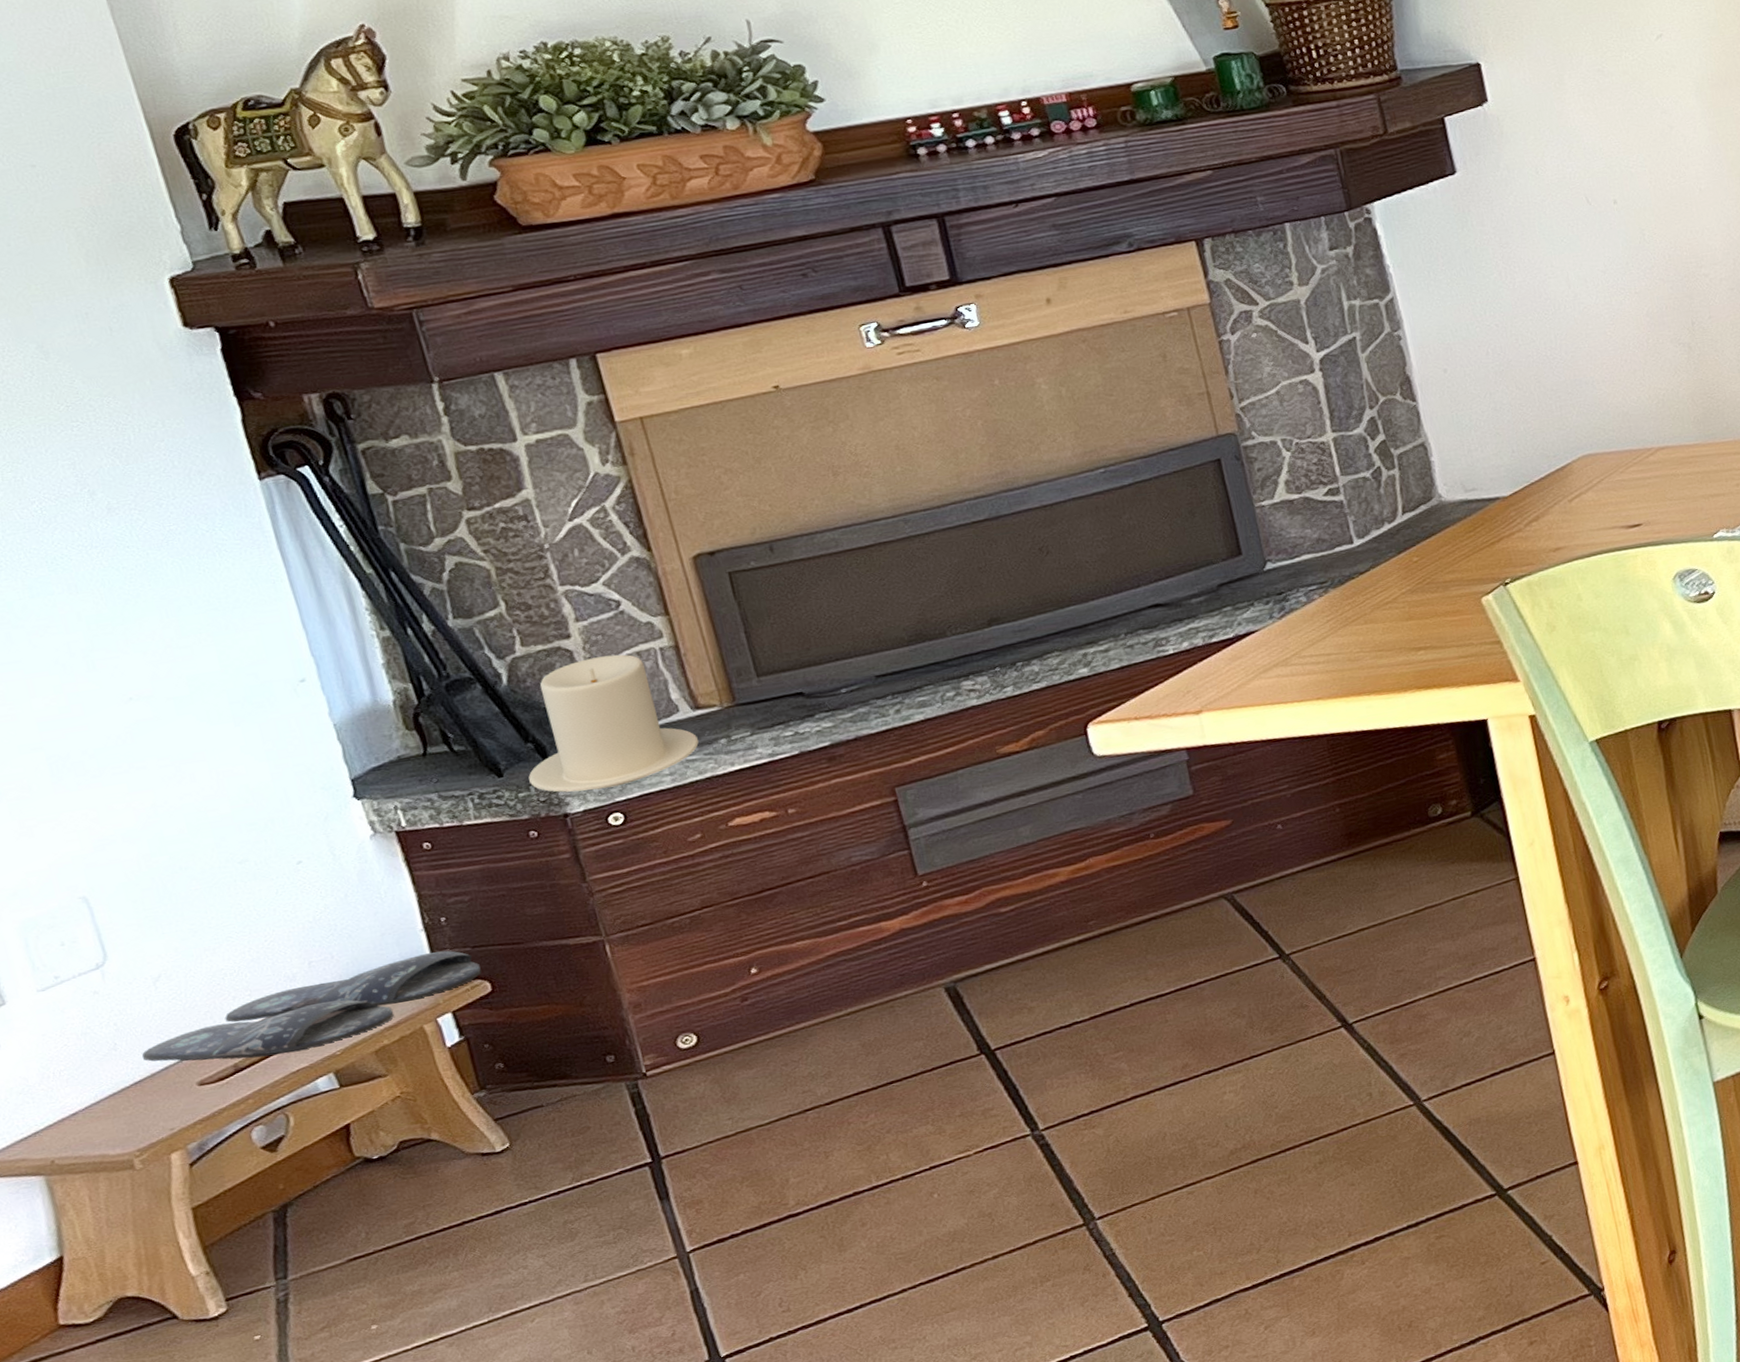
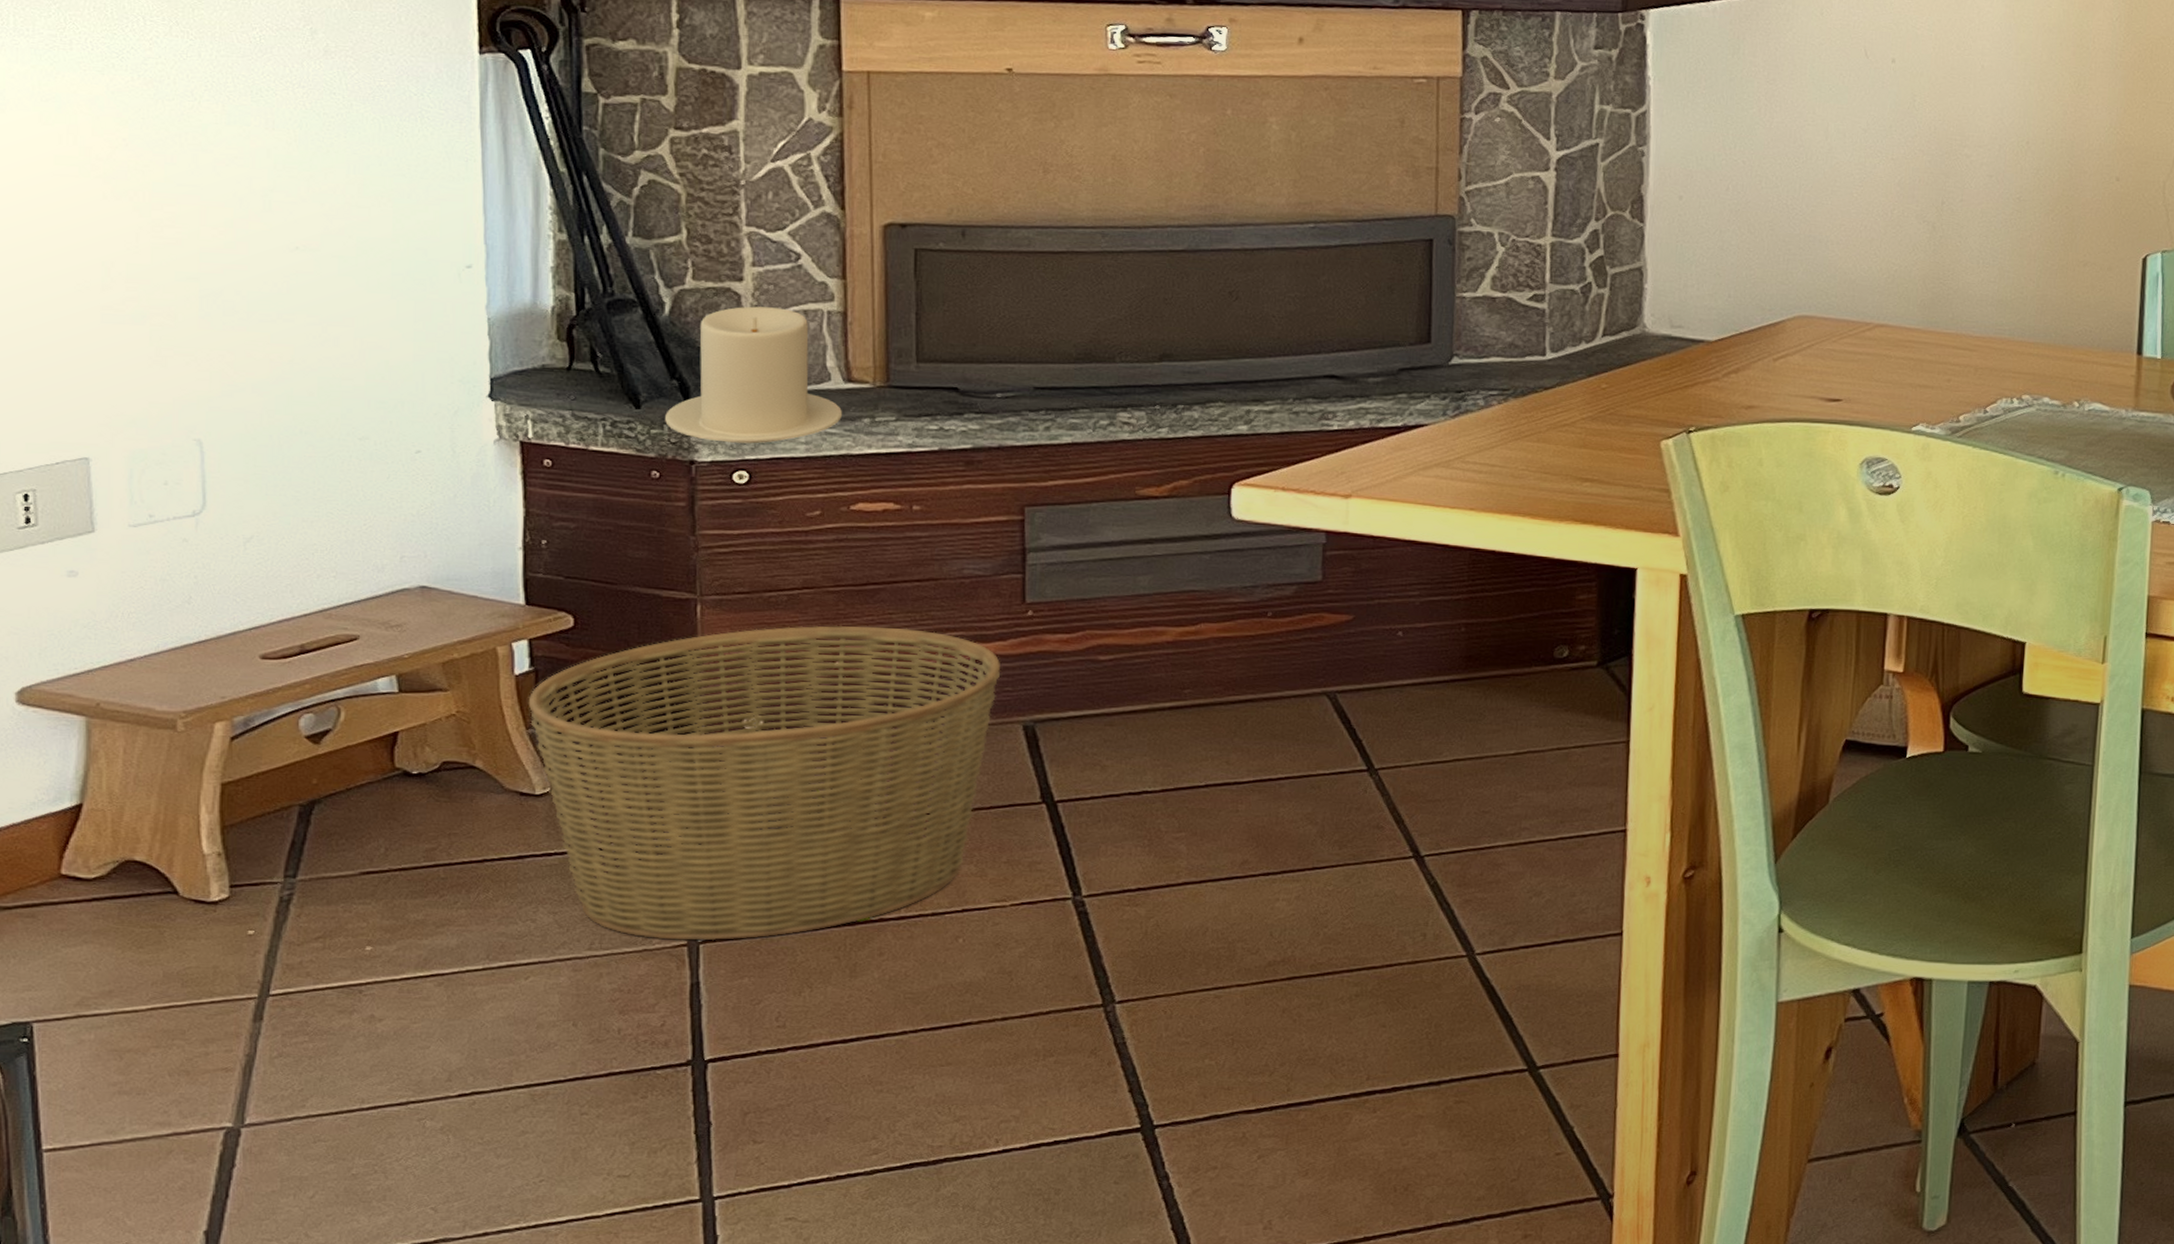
slippers: present [141,950,482,1062] -> none [213,573,568,646]
basket: none [466,920,920,1261] -> present [528,625,1001,941]

